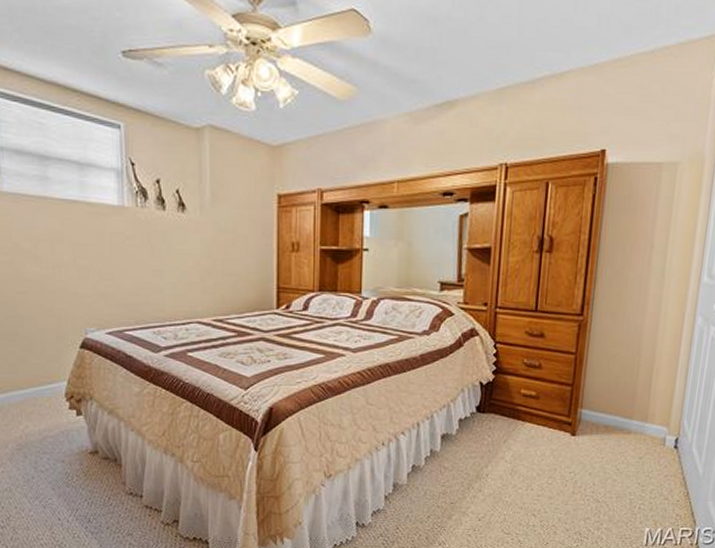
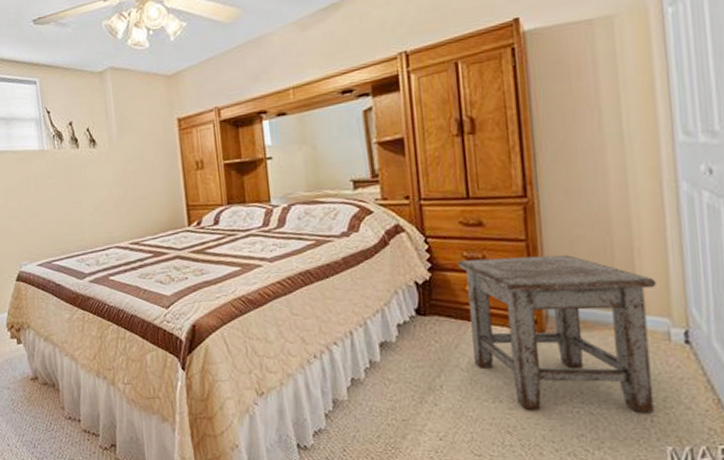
stool: none [517,366,664,502] -> present [457,254,657,414]

